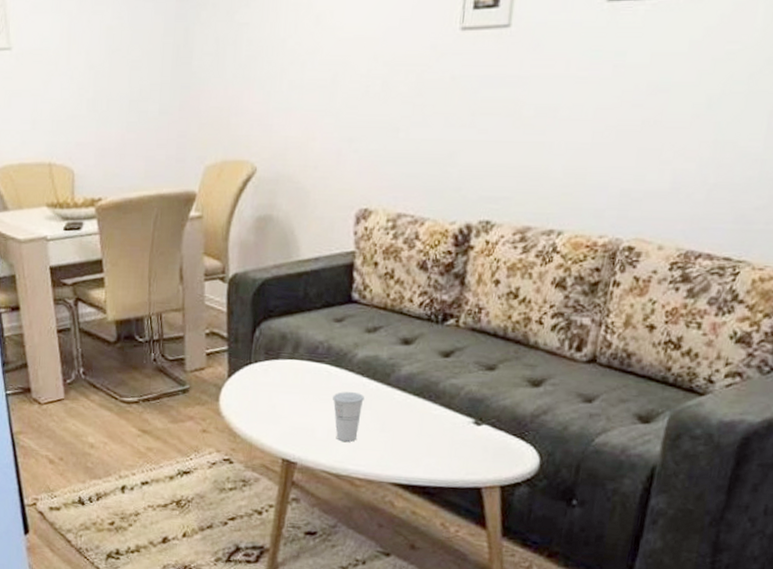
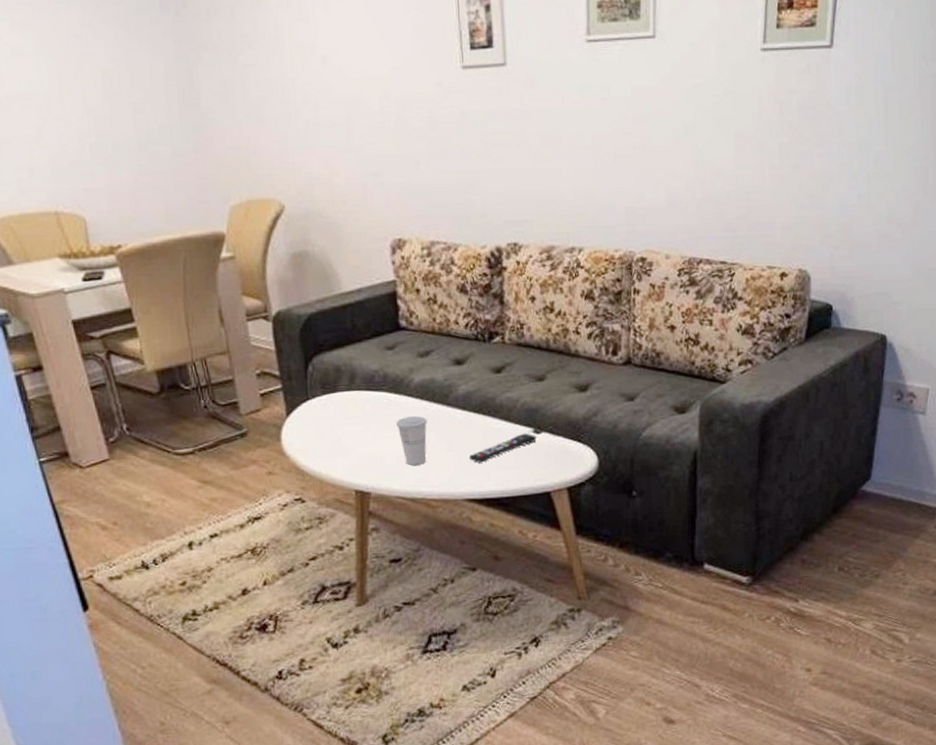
remote control: none [401,423,476,448] -> present [469,433,537,463]

